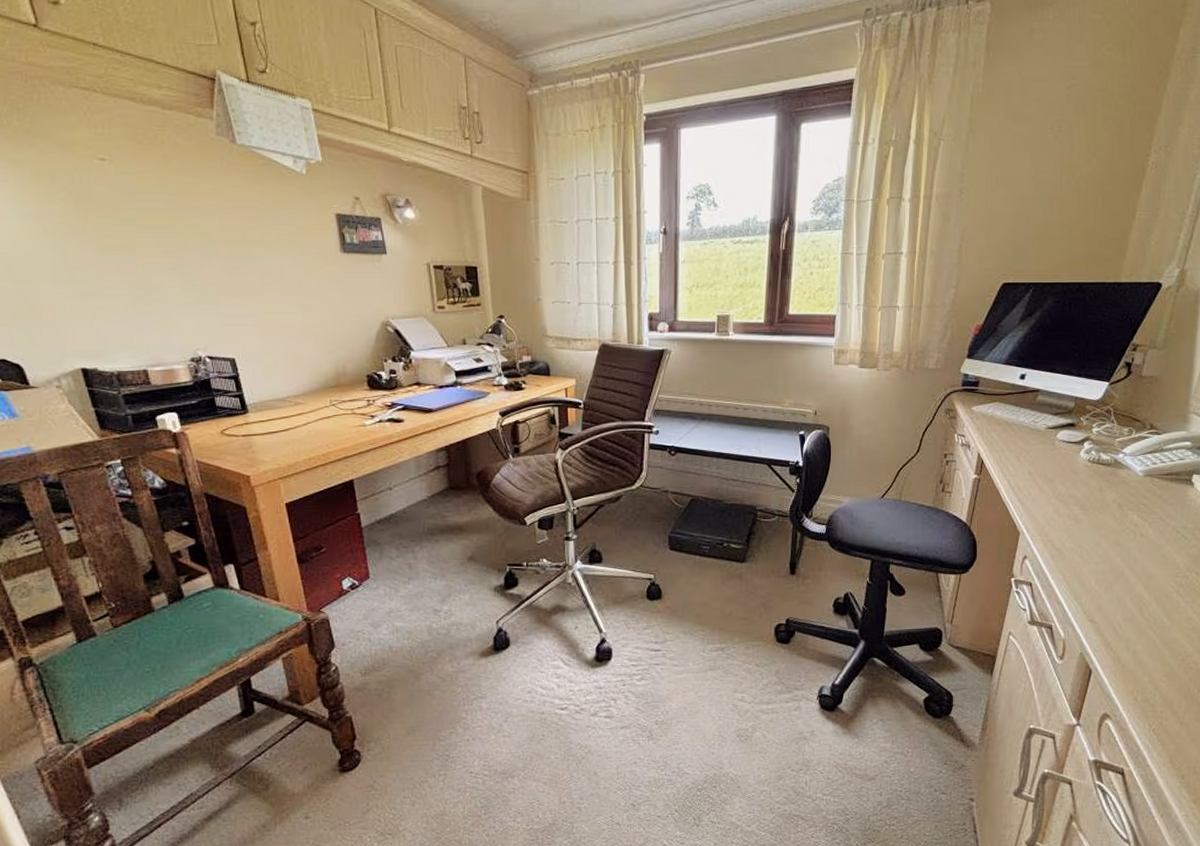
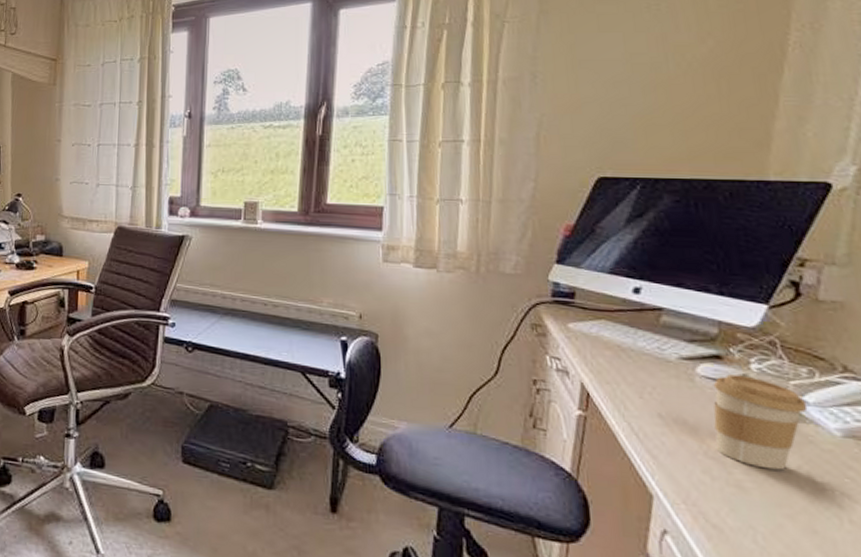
coffee cup: none [1064,437,1125,504] -> present [713,374,808,470]

